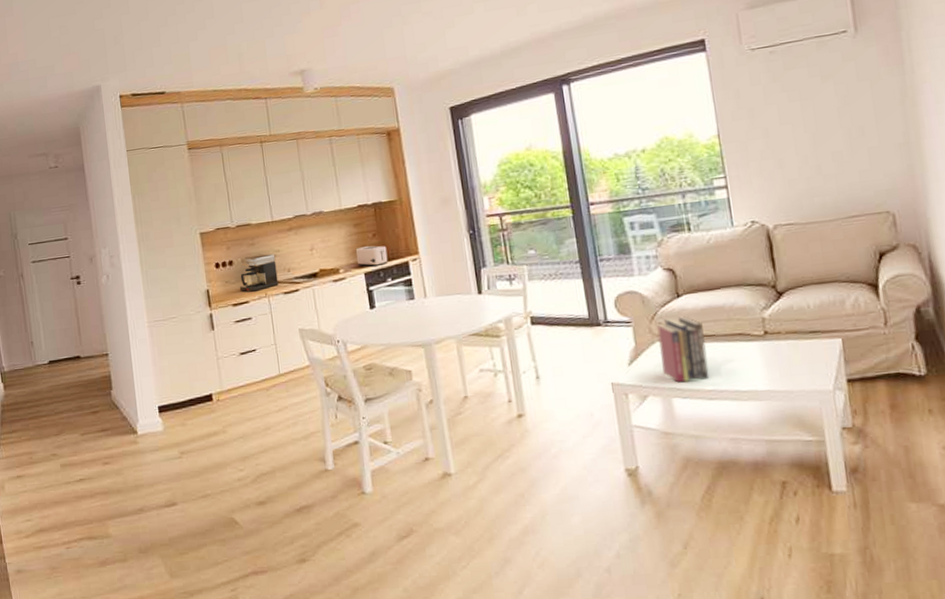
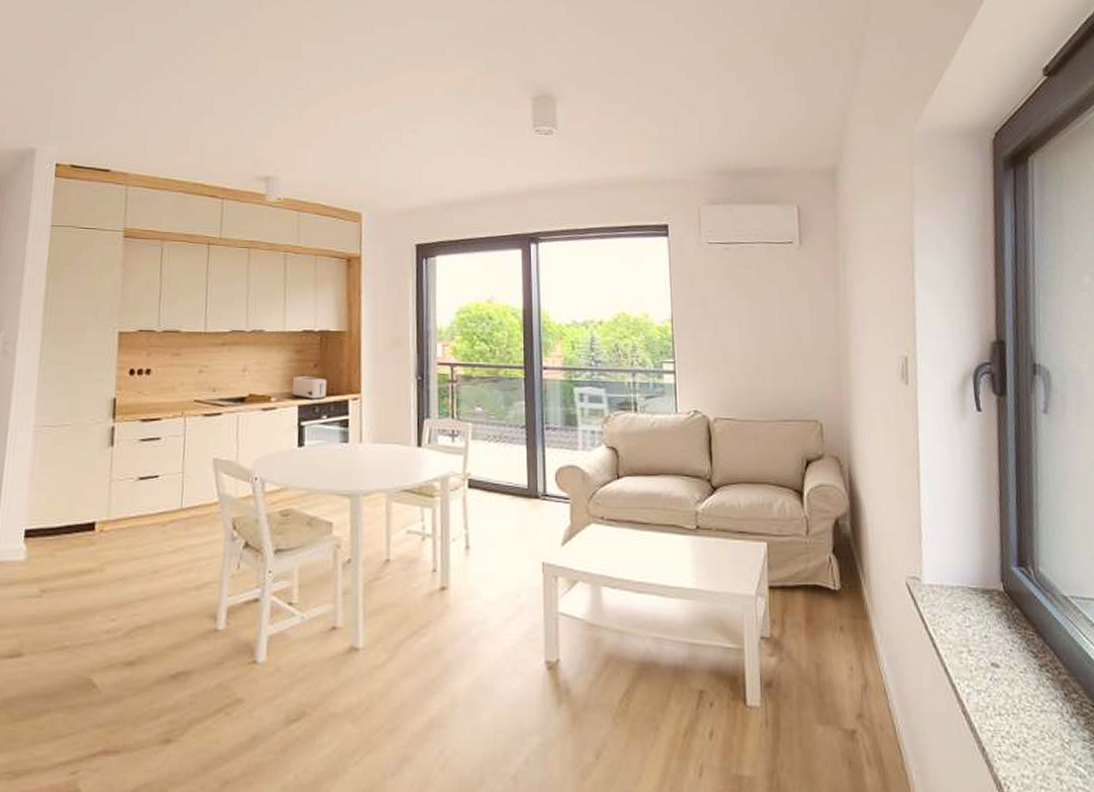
coffee maker: present [239,253,279,292] -> none [152,366,202,408]
books: present [657,316,710,383] -> none [593,499,640,571]

